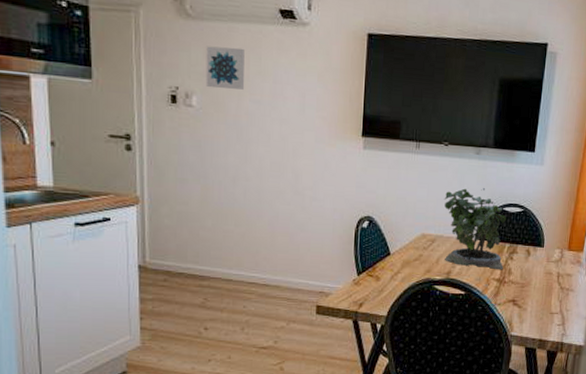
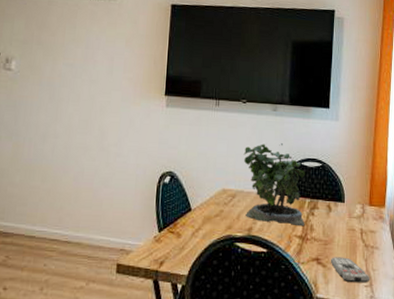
wall art: present [205,46,245,90] -> none [24,17,61,55]
remote control: none [526,298,563,322] -> present [330,257,370,283]

